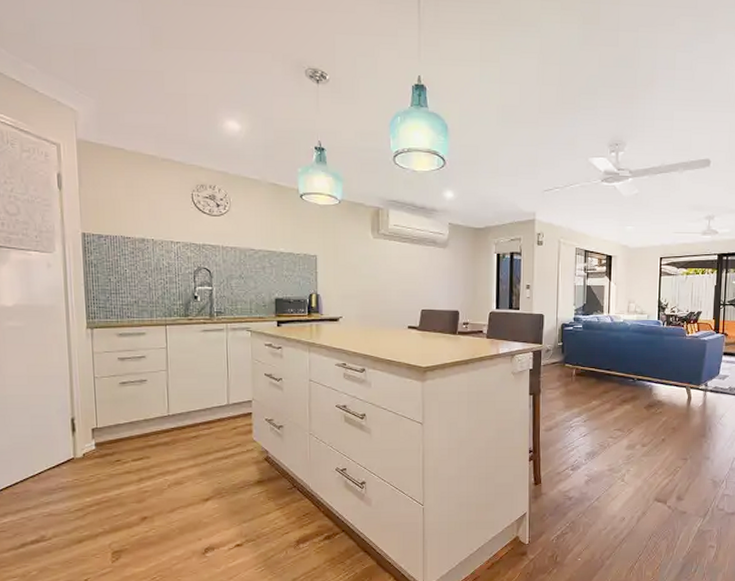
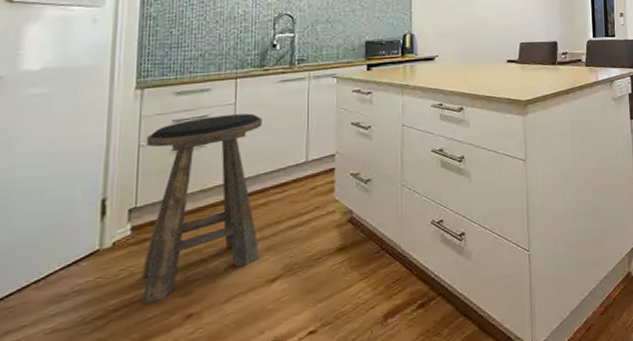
stool: none [100,357,194,504] -> present [141,113,262,304]

